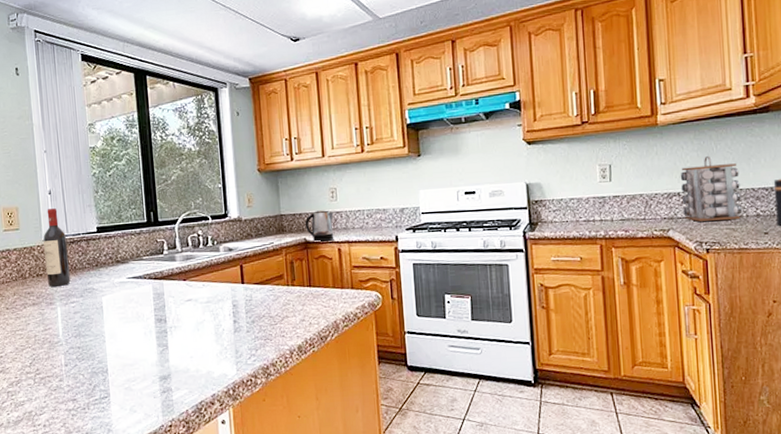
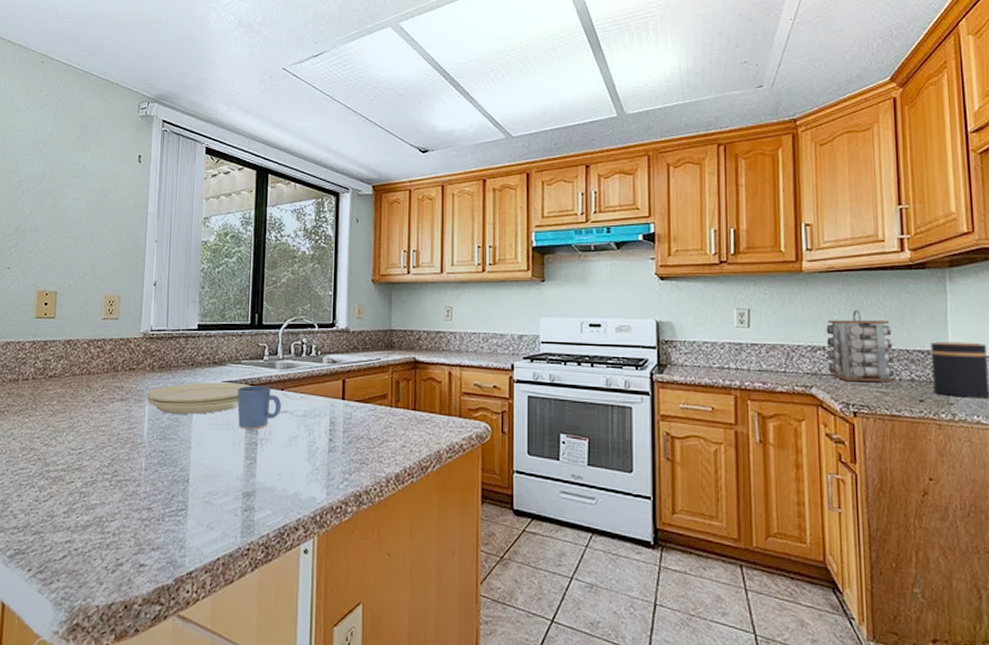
wine bottle: present [43,208,71,287] -> none [139,301,166,383]
plate: none [57,277,155,313] -> present [146,382,251,414]
mug: none [142,278,186,320] -> present [237,385,281,430]
kettle: present [304,210,334,242] -> none [415,329,447,363]

